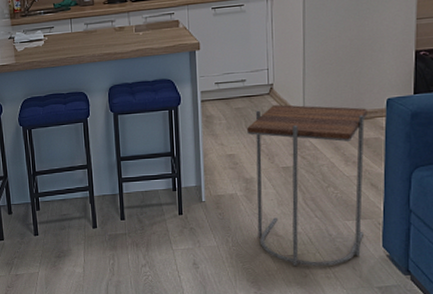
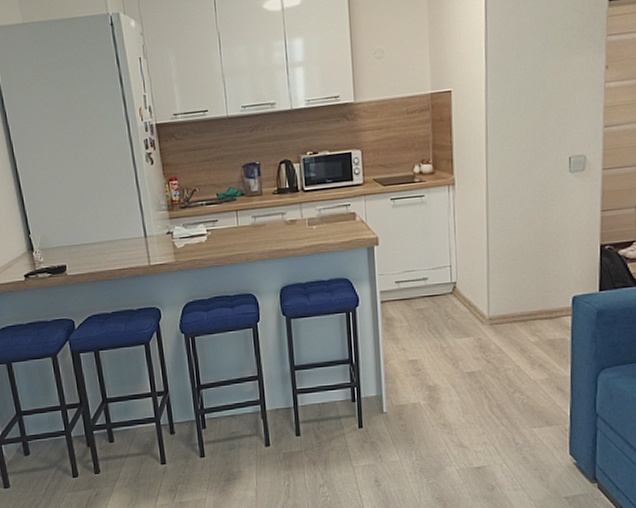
side table: present [247,104,367,266] -> none [430,304,553,479]

